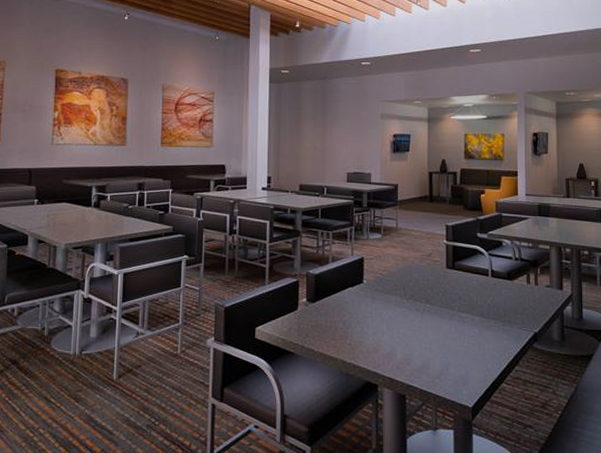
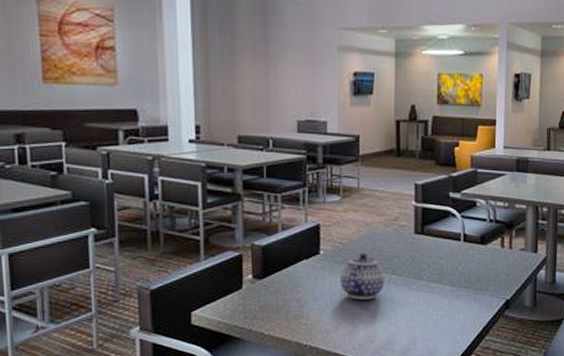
teapot: none [381,283,420,325] -> present [341,252,385,300]

